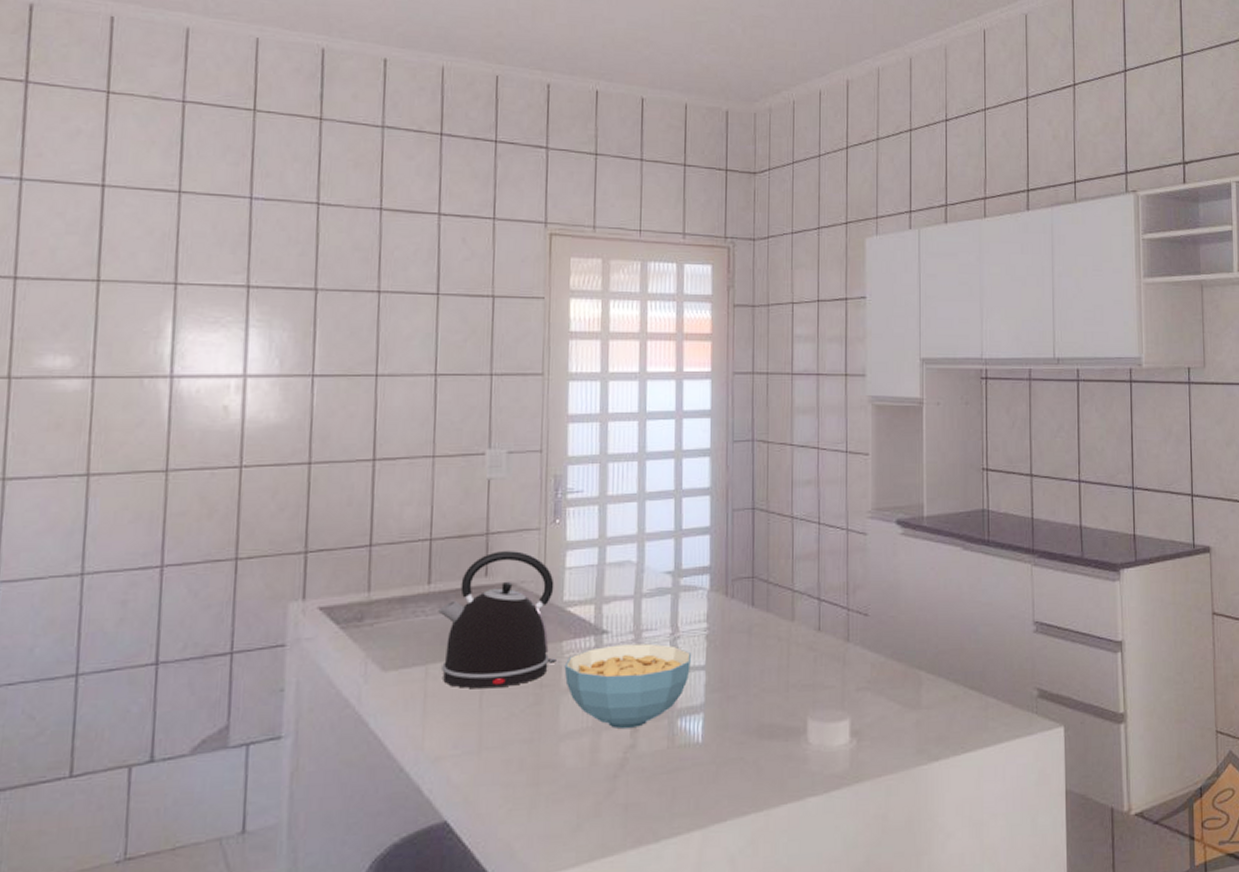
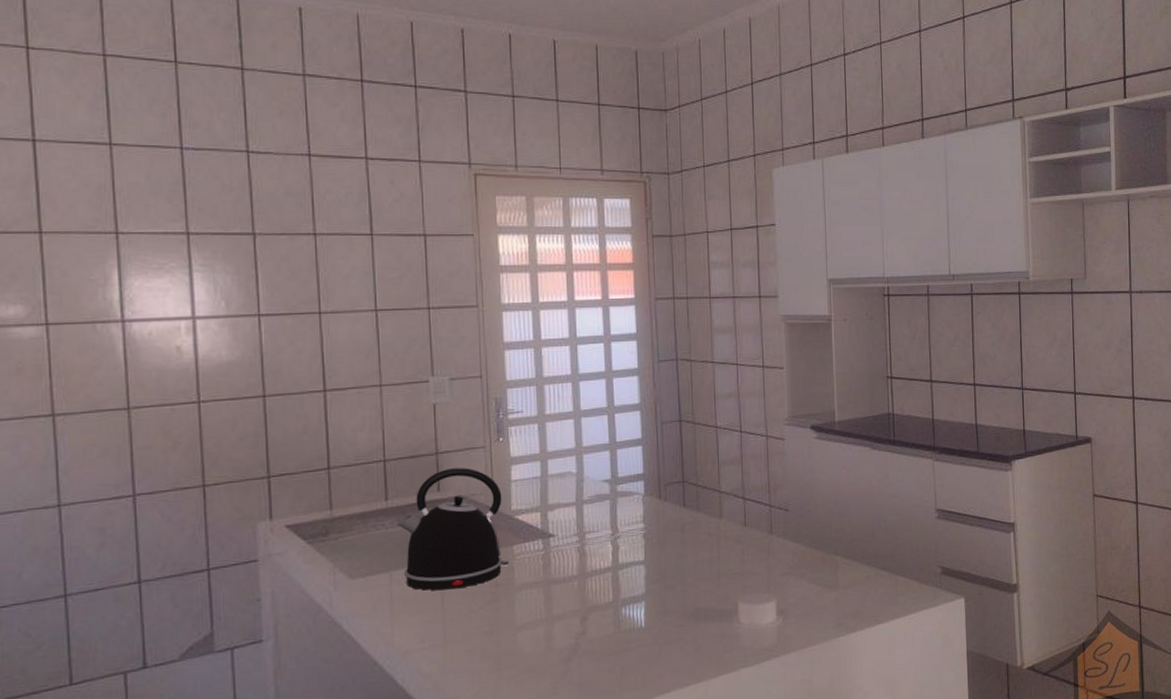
cereal bowl: present [564,643,692,730] -> none [516,543,632,619]

